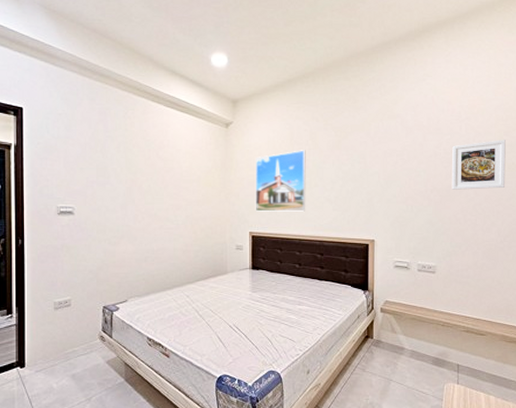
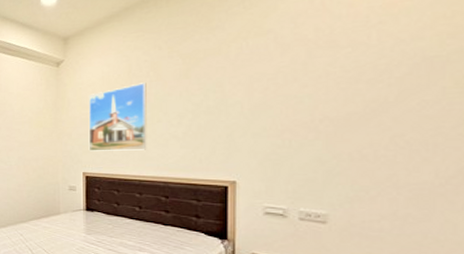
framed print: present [451,140,506,190] -> none [353,45,451,118]

